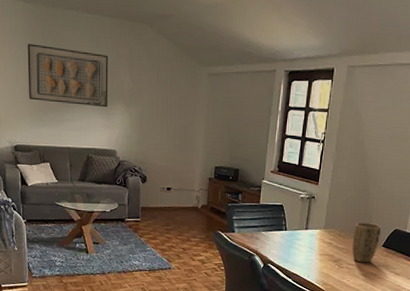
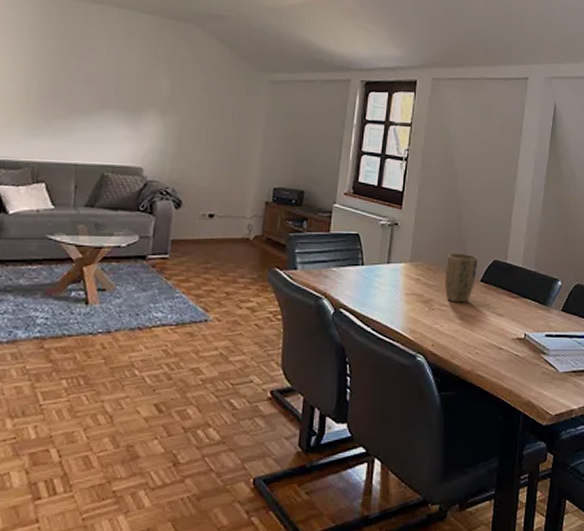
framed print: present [27,43,108,108] -> none [27,38,143,116]

